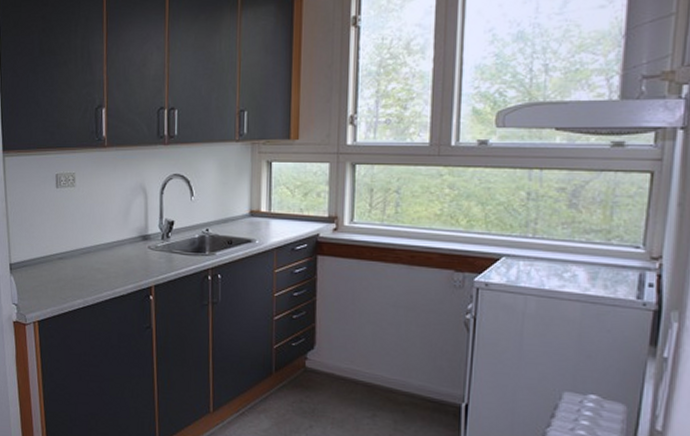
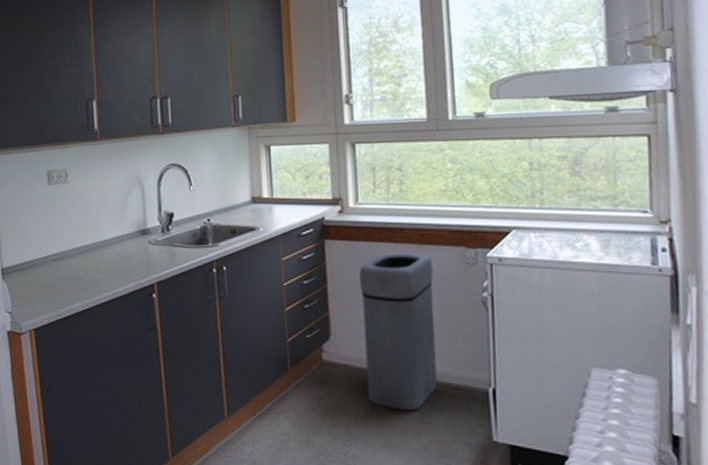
trash bin: none [346,270,421,419] -> present [358,252,438,411]

